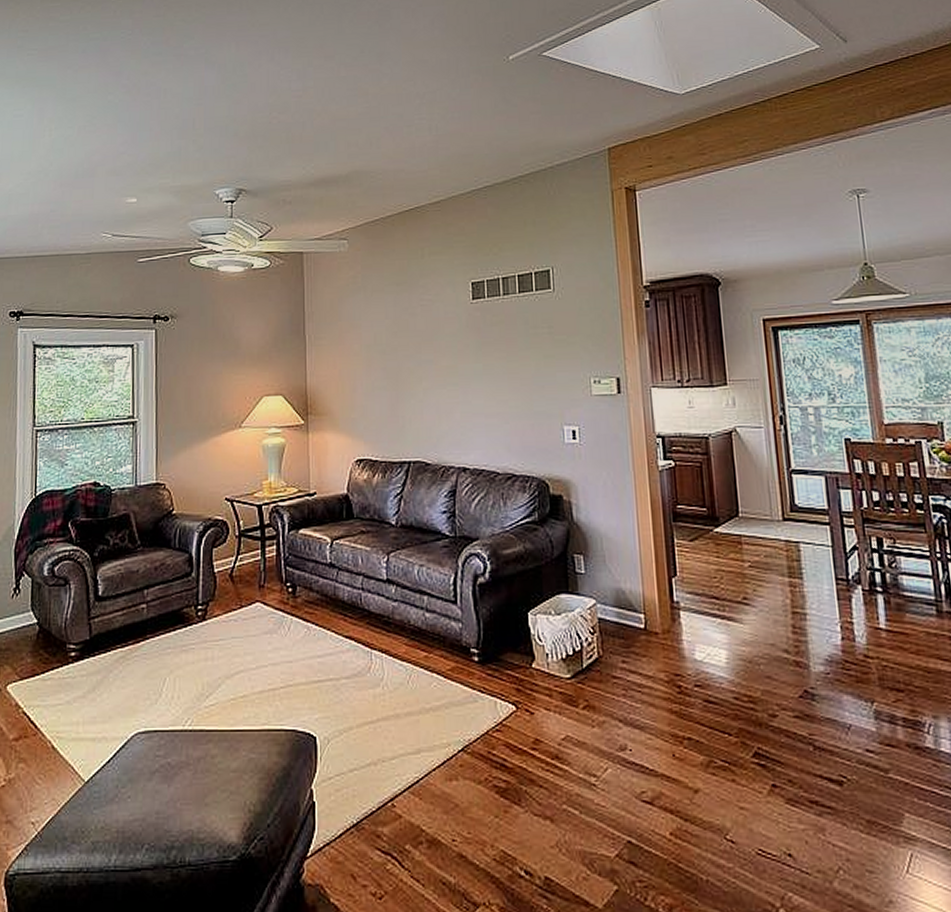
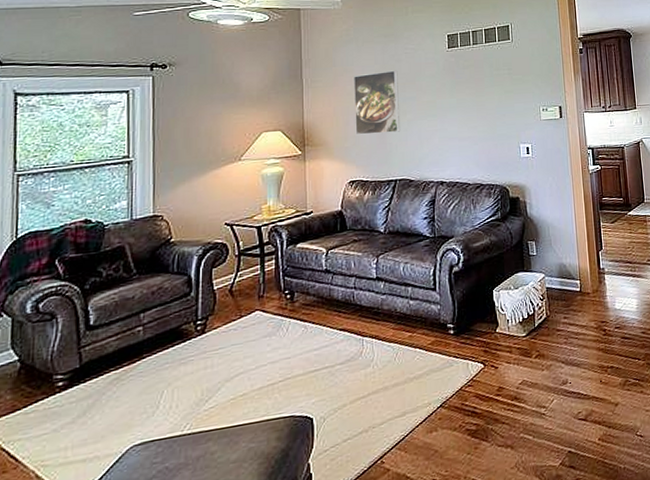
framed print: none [360,326,415,405] -> present [353,70,401,135]

